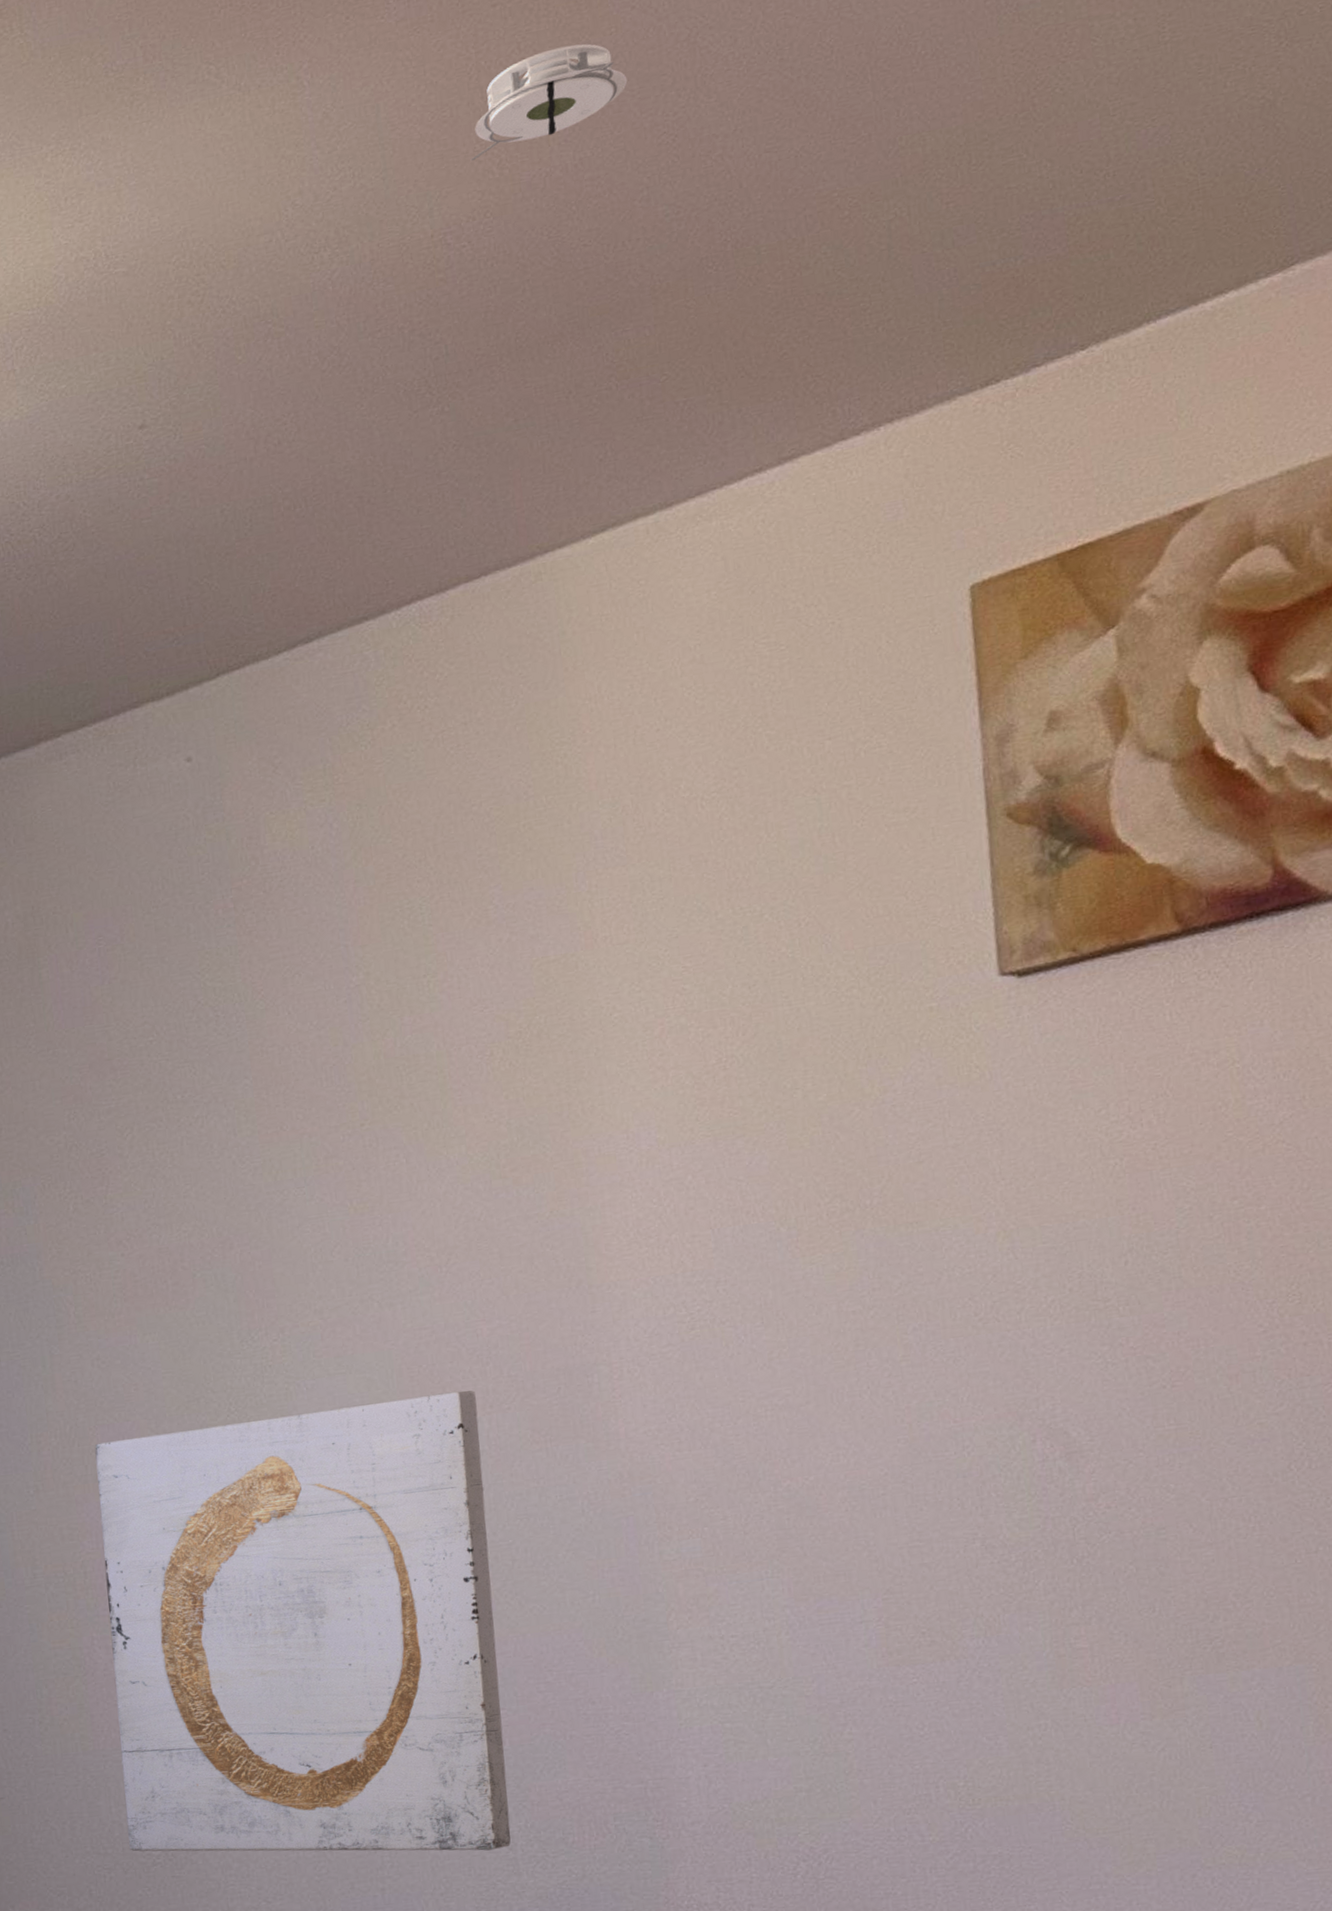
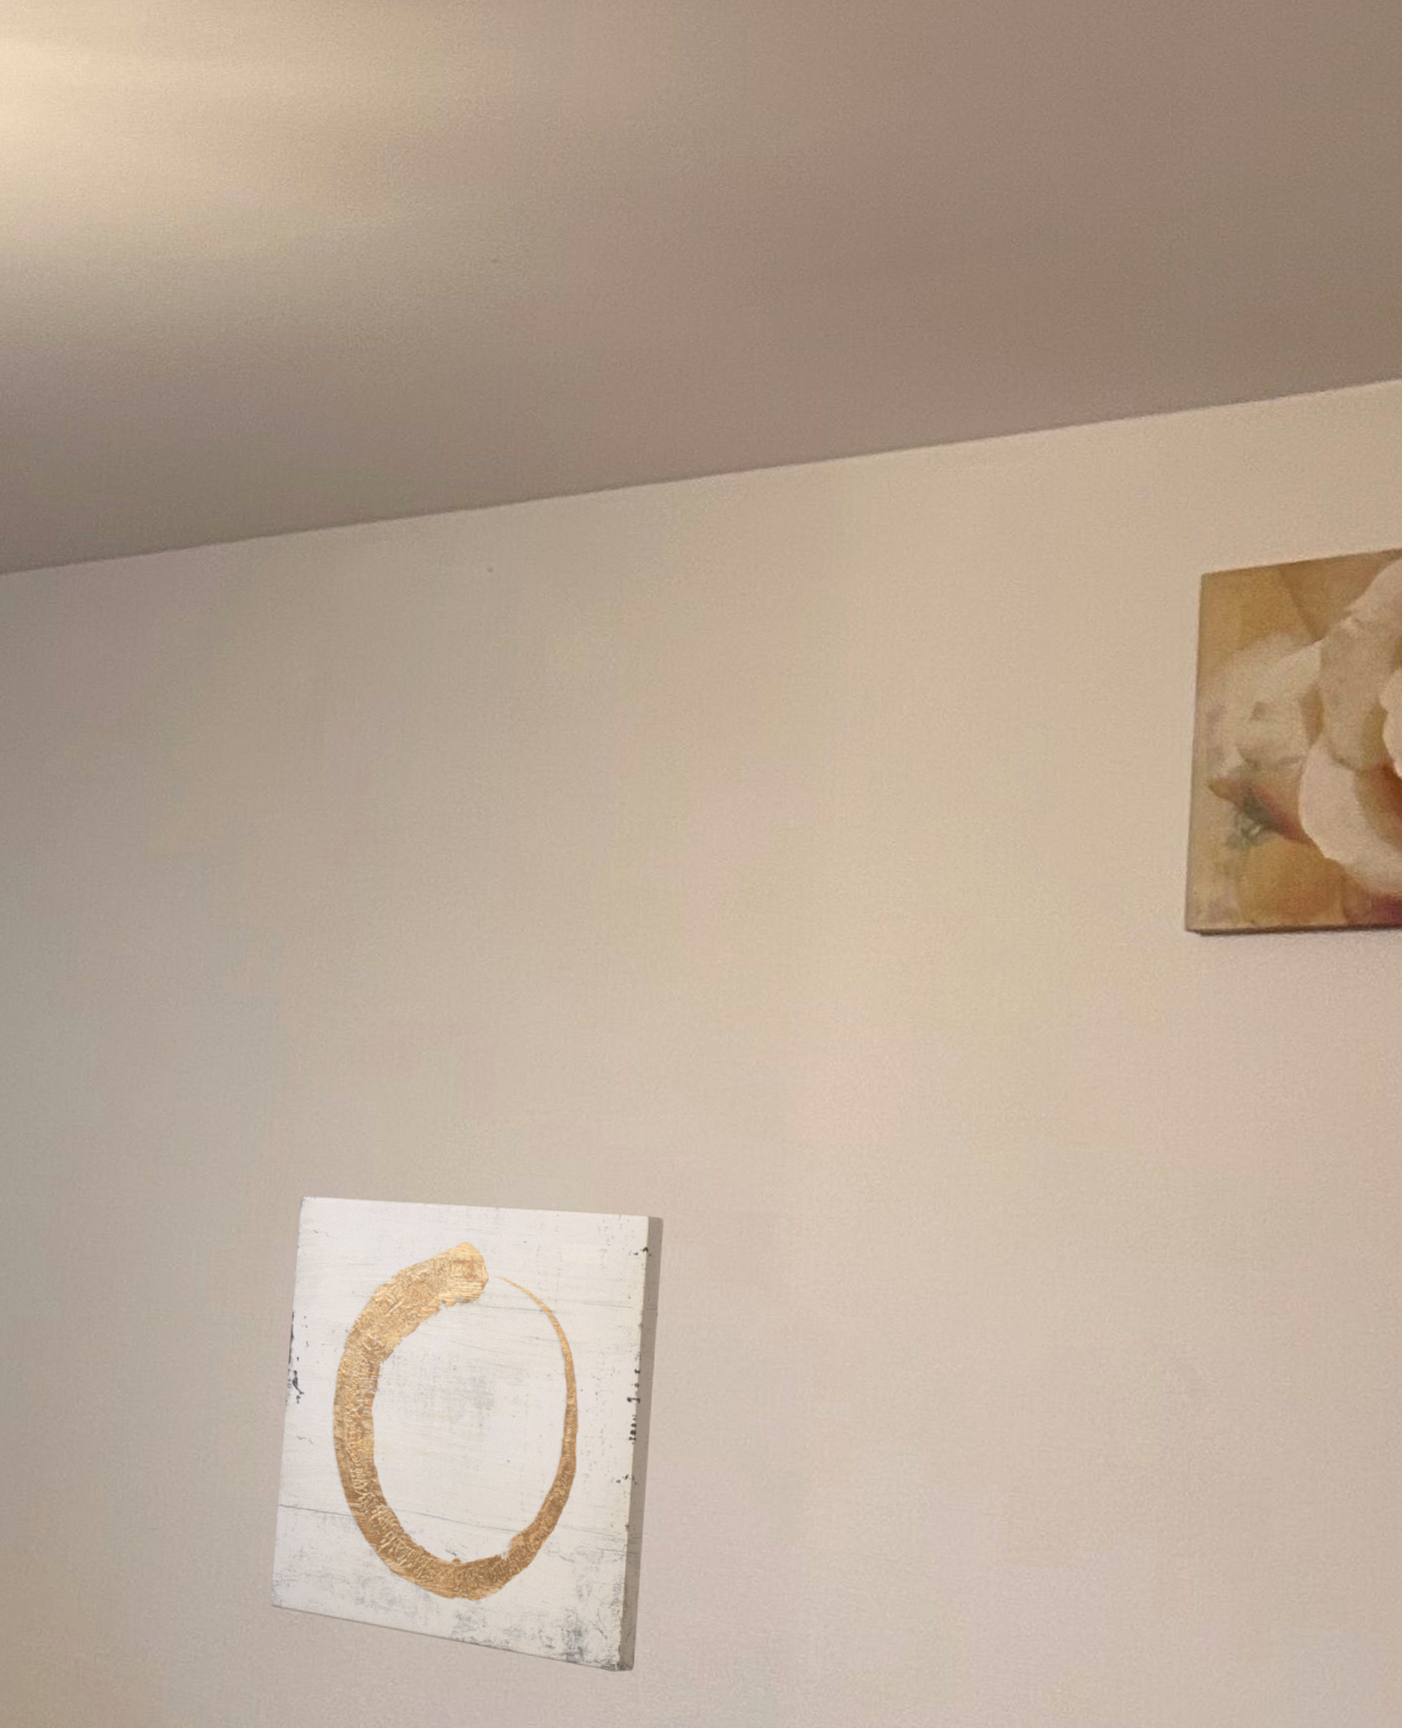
smoke detector: present [470,43,628,161] -> none [820,21,965,100]

